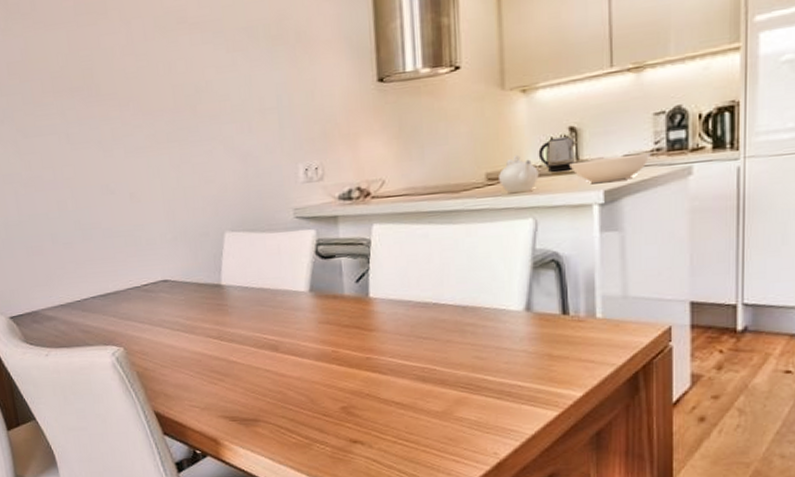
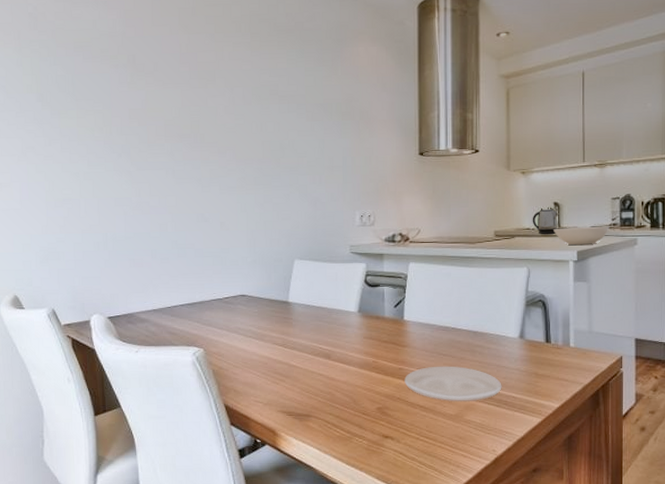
plate: none [374,351,504,396] -> present [405,366,502,402]
teapot: present [499,154,539,194] -> none [504,219,532,248]

